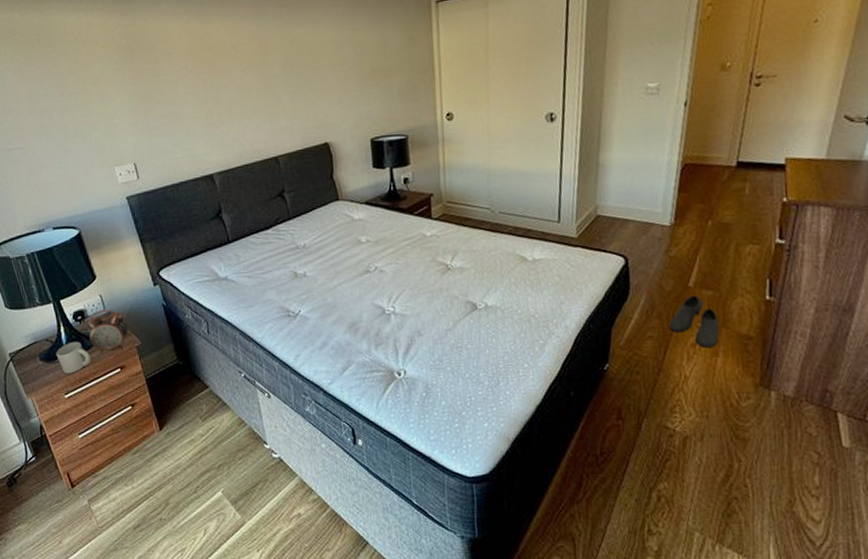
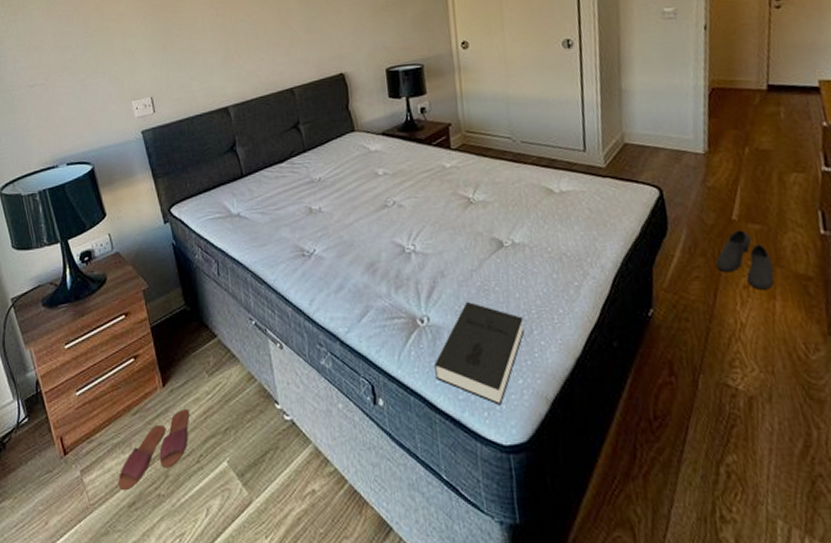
mug: present [56,341,92,374] -> none [59,284,96,321]
alarm clock: present [87,309,128,354] -> none [93,249,135,299]
slippers: none [123,449,186,515] -> present [118,409,189,490]
booklet: none [409,358,492,445] -> present [434,302,525,405]

